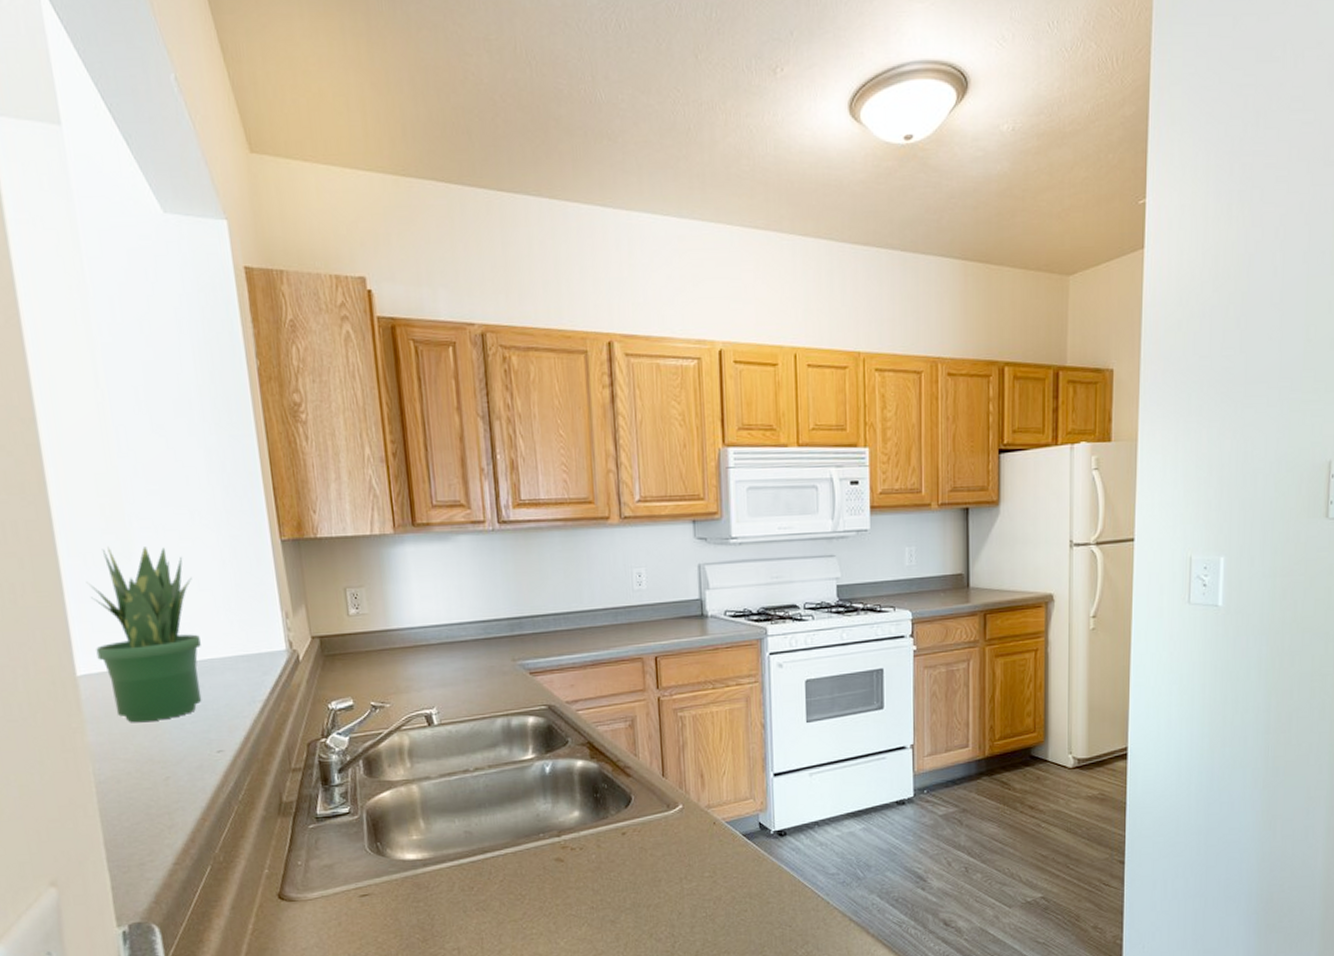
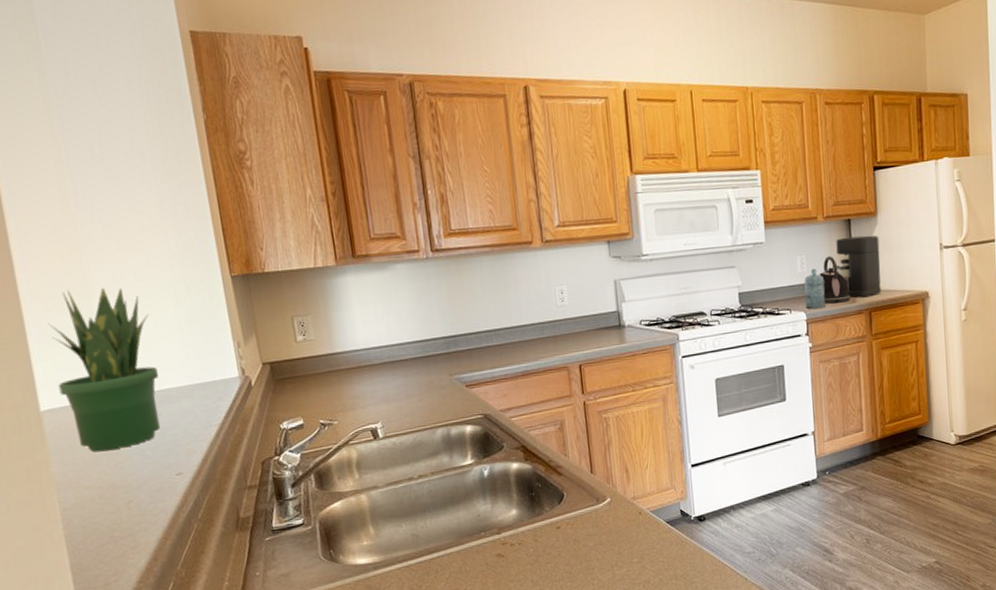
canister: none [911,562,935,608] -> present [803,269,825,309]
kettle: none [929,548,963,603] -> present [819,256,850,304]
coffee maker: none [944,527,1000,598] -> present [832,235,881,298]

